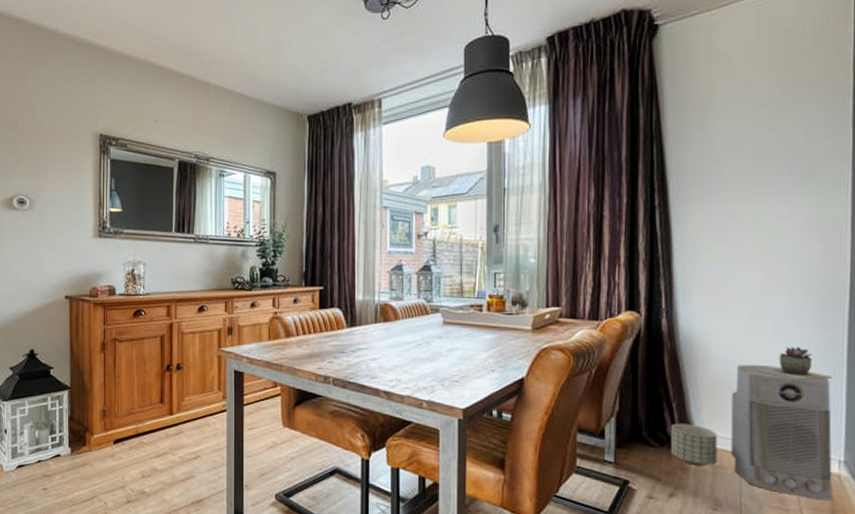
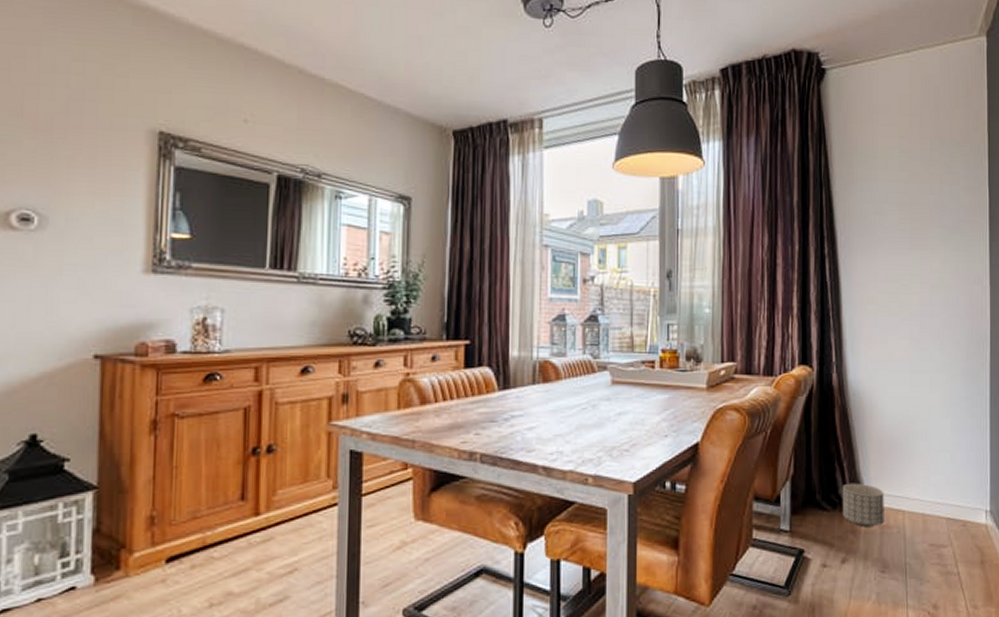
air purifier: present [730,365,833,501] -> none [895,419,982,552]
succulent plant: present [756,347,833,381] -> none [916,399,979,433]

